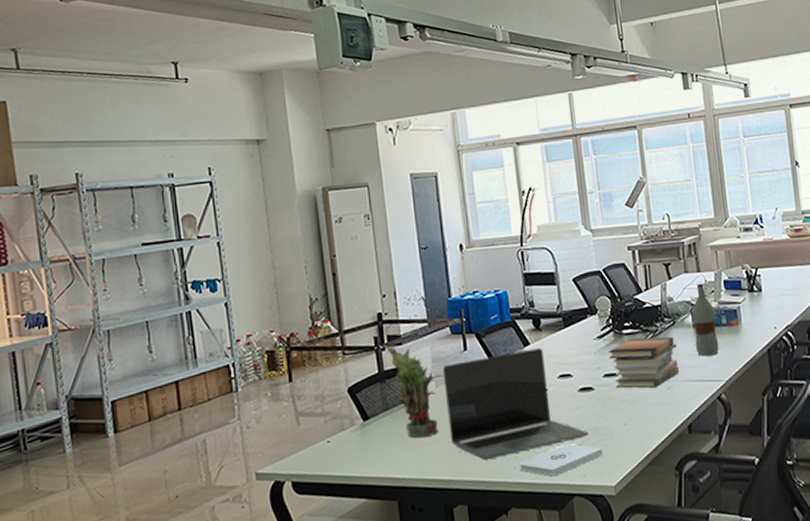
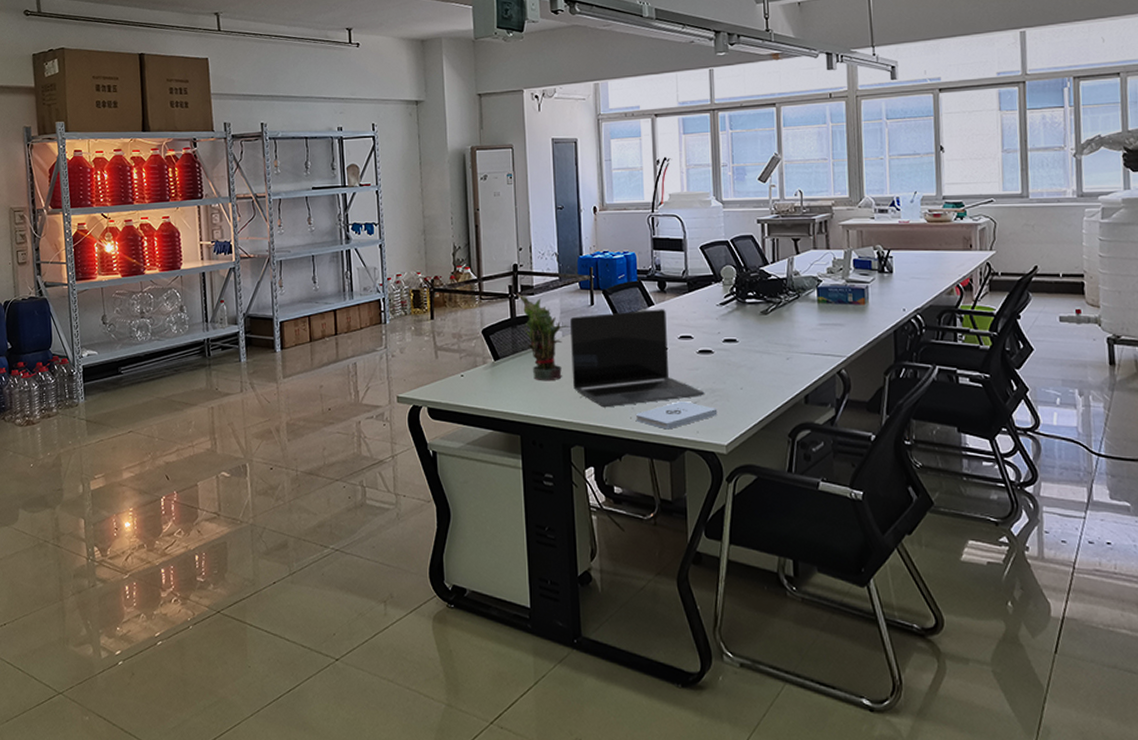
book stack: present [609,336,679,388] -> none [730,308,800,357]
bottle: present [692,283,719,357] -> none [818,260,843,331]

